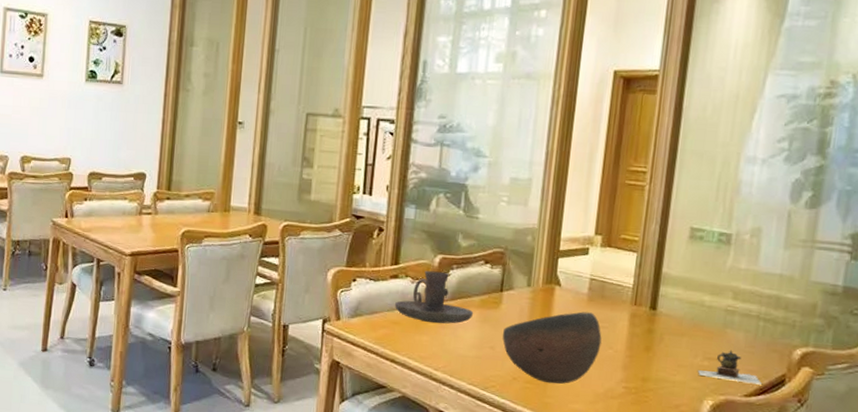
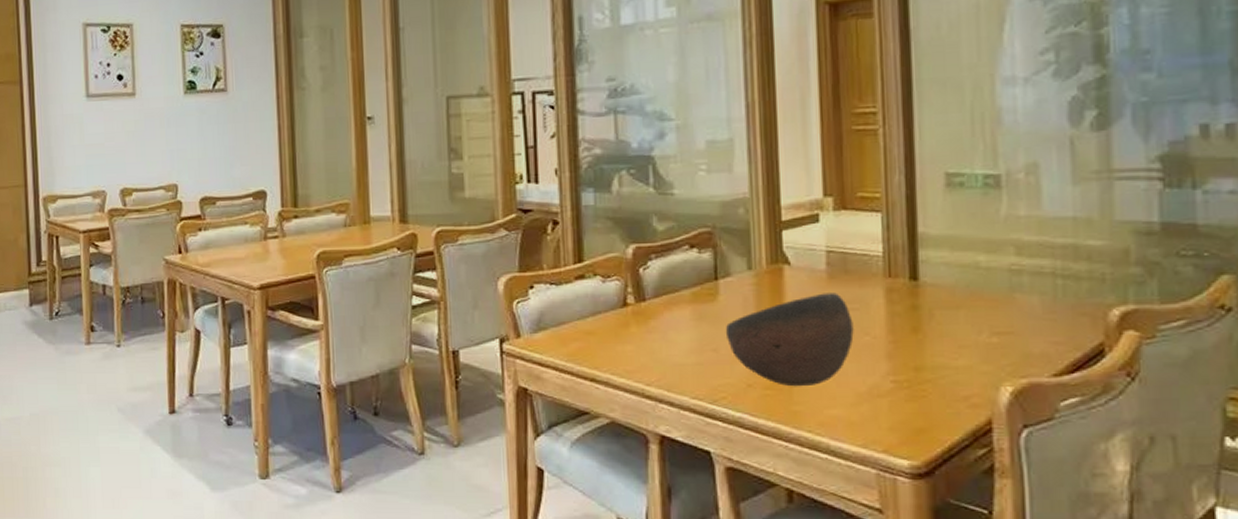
candle holder: present [395,270,474,324] -> none [586,264,686,329]
teapot: present [698,350,762,385] -> none [986,319,1073,360]

